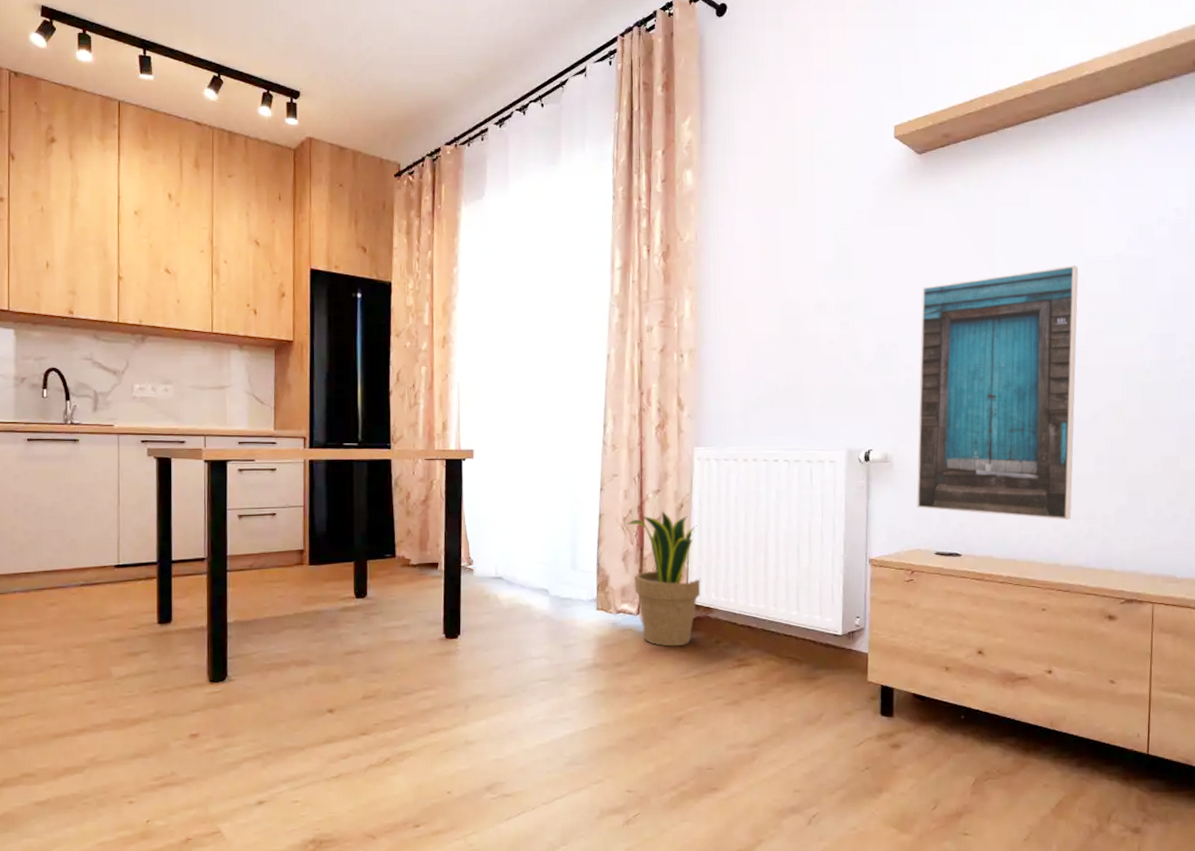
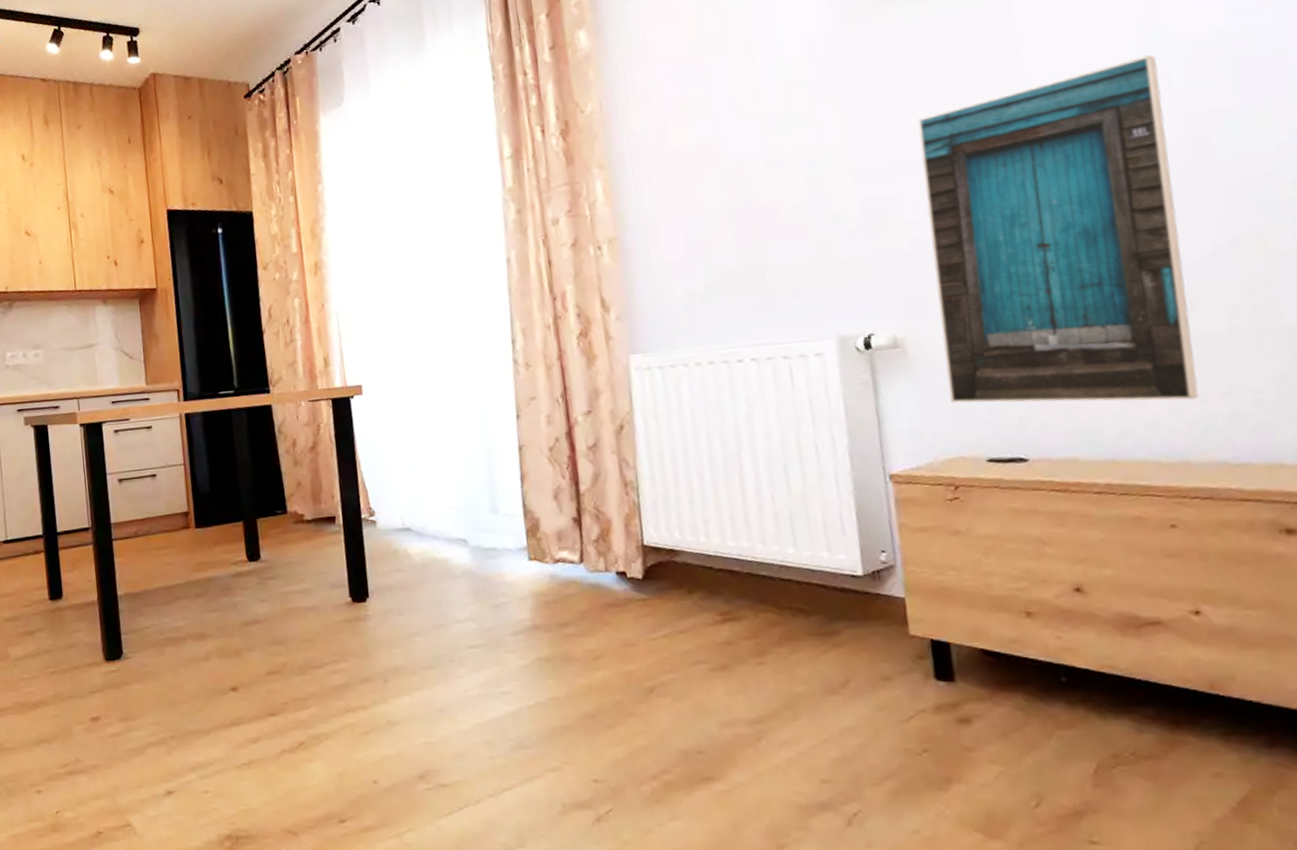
potted plant: present [627,511,702,647] -> none [554,436,660,602]

